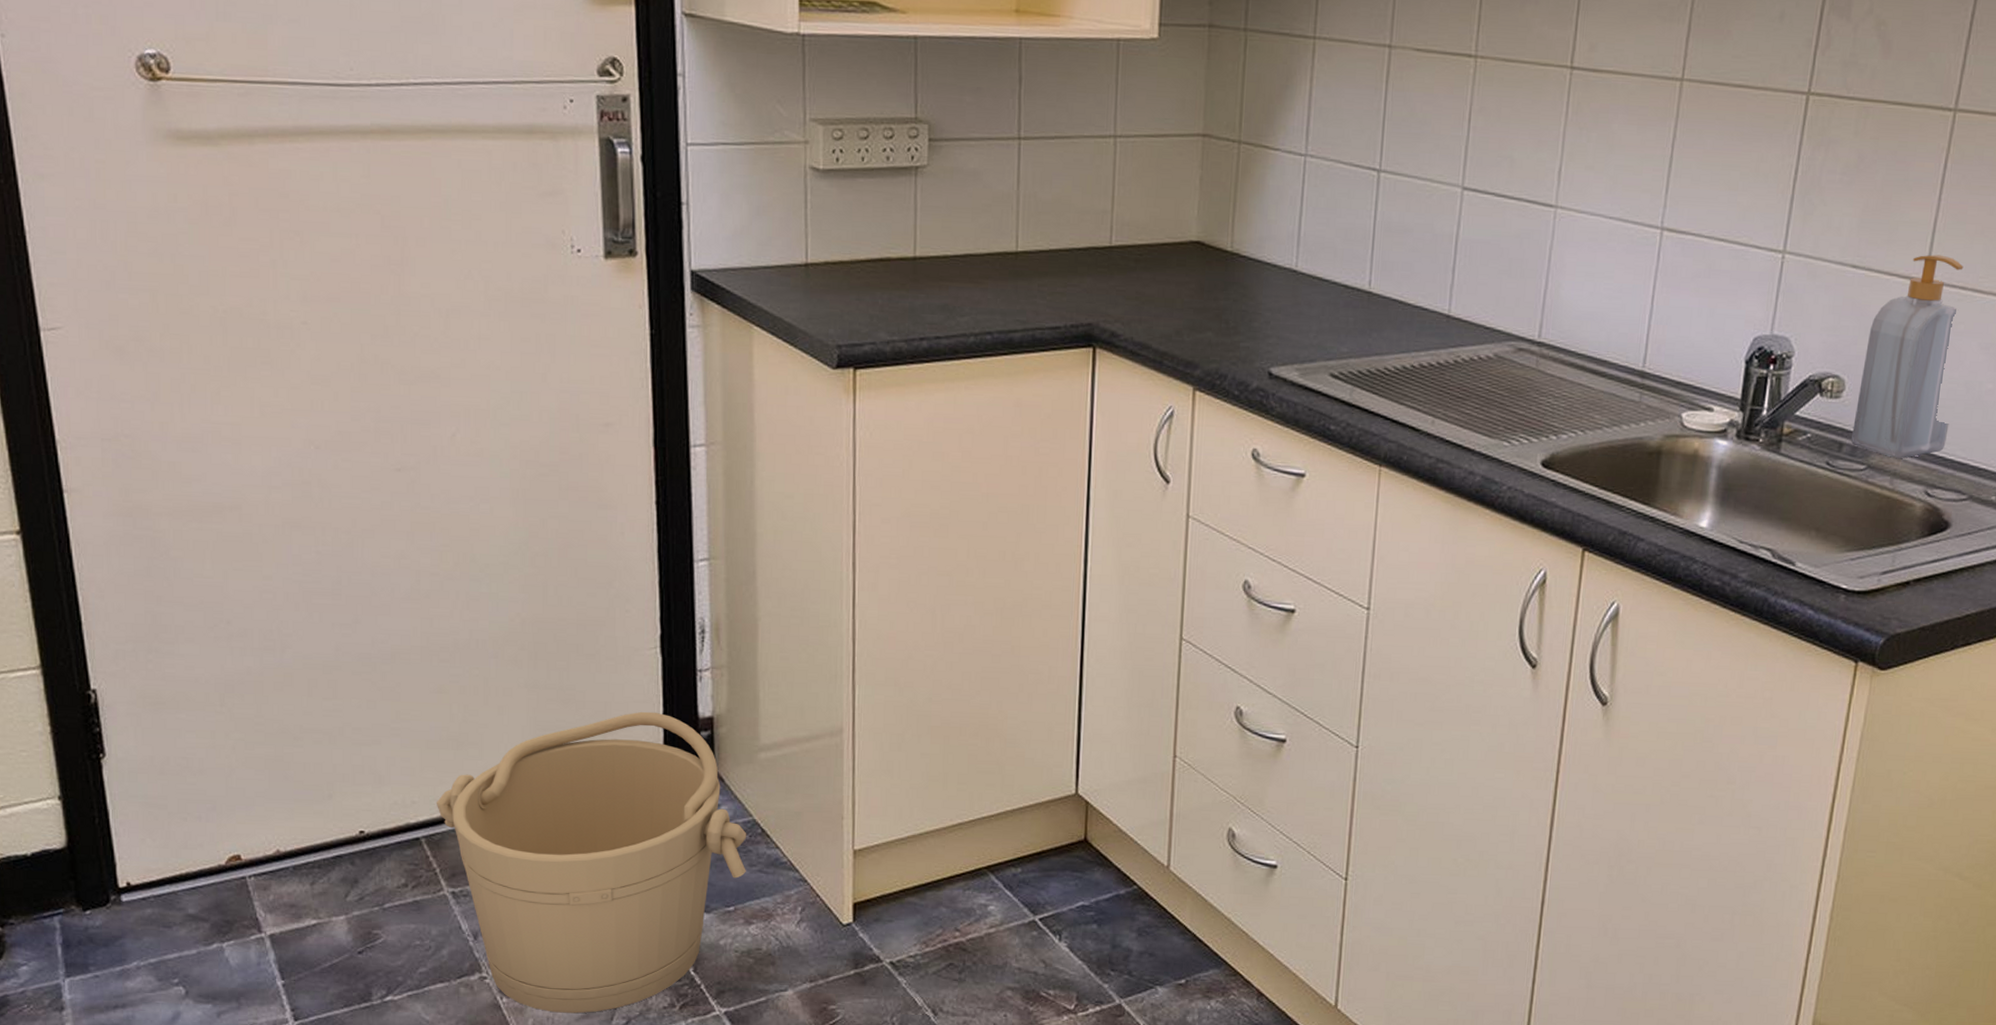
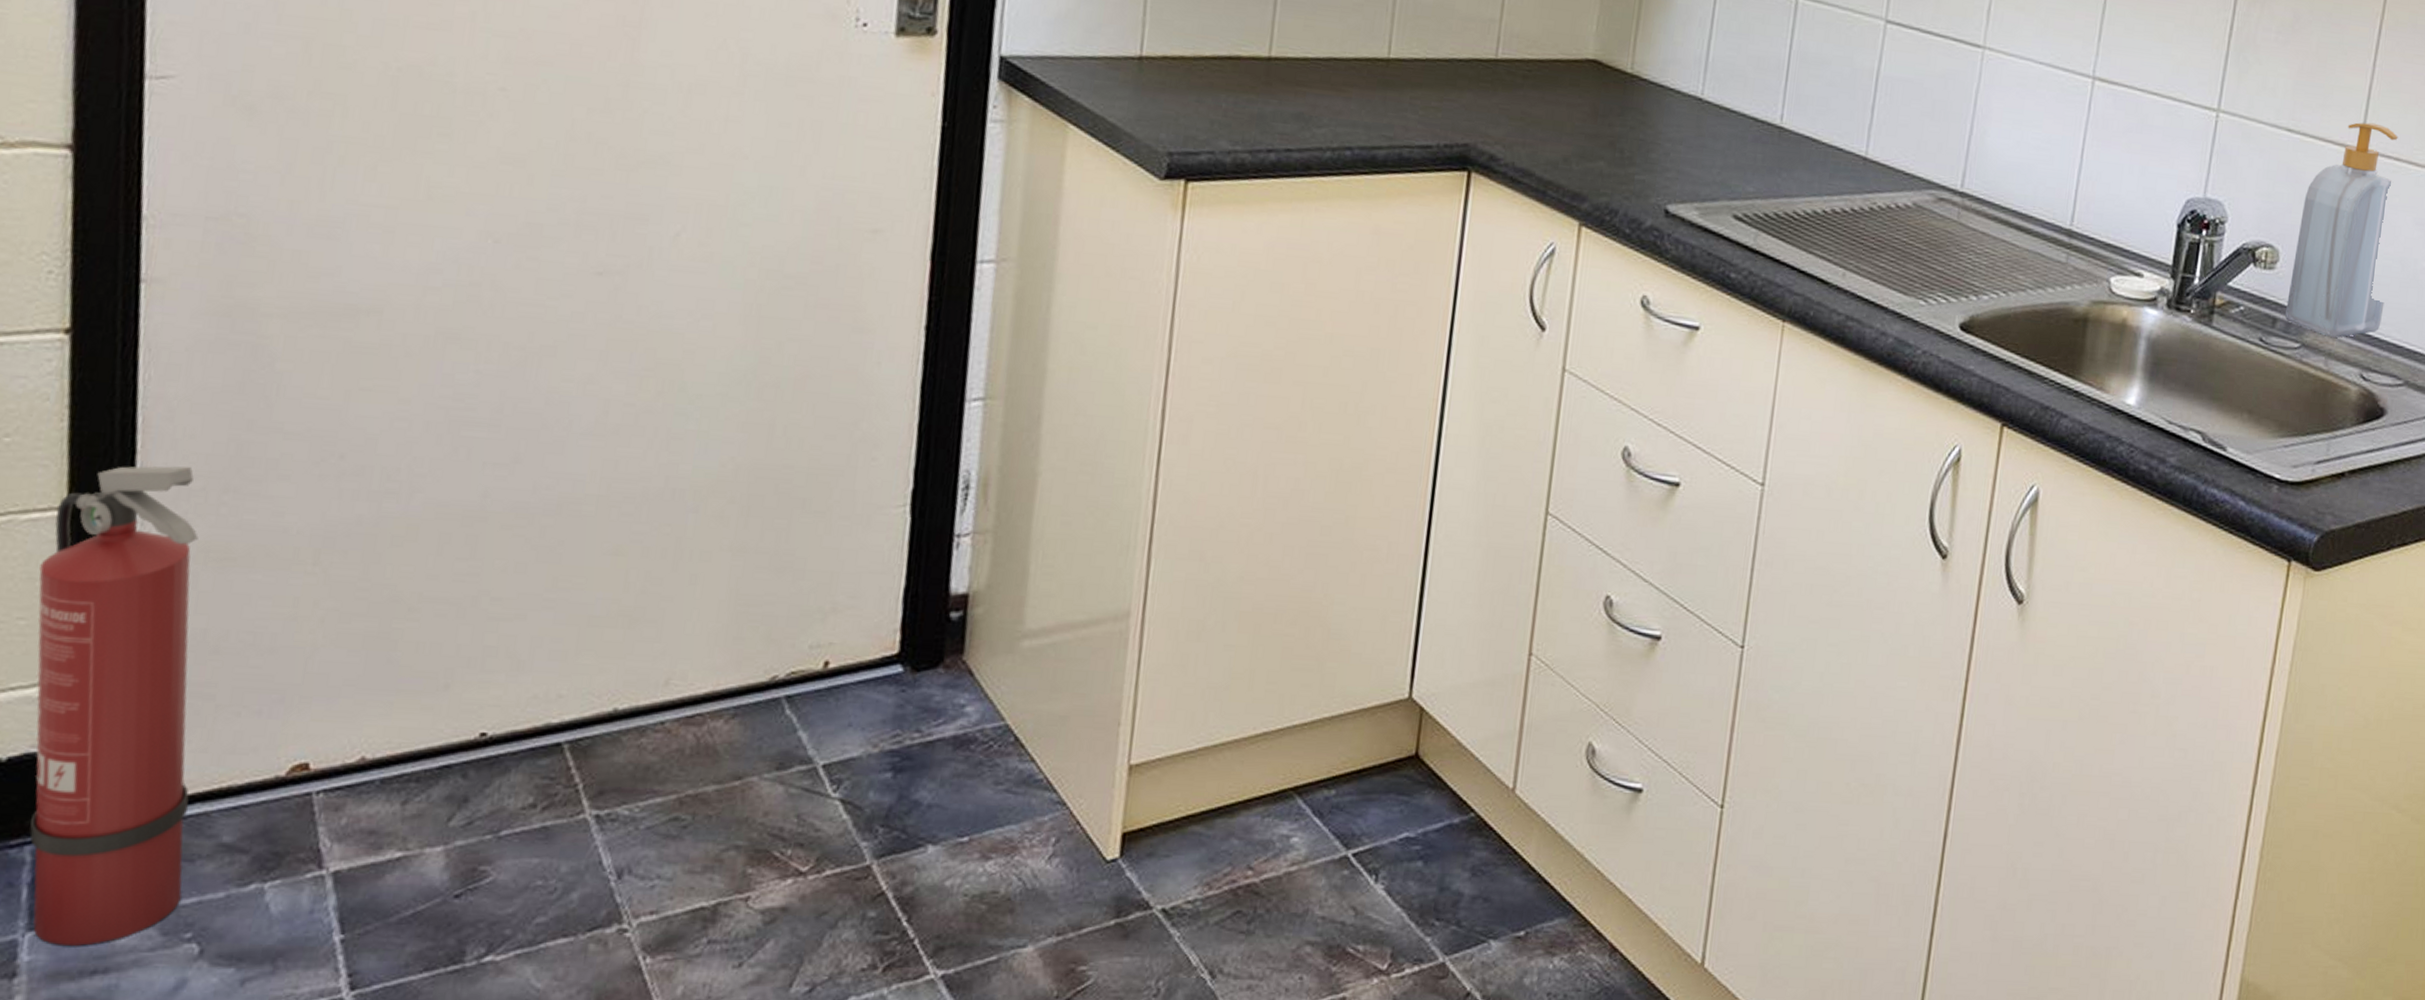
fire extinguisher: none [29,633,167,988] -> present [29,466,198,946]
bucket: present [436,711,747,1014] -> none [590,584,996,978]

